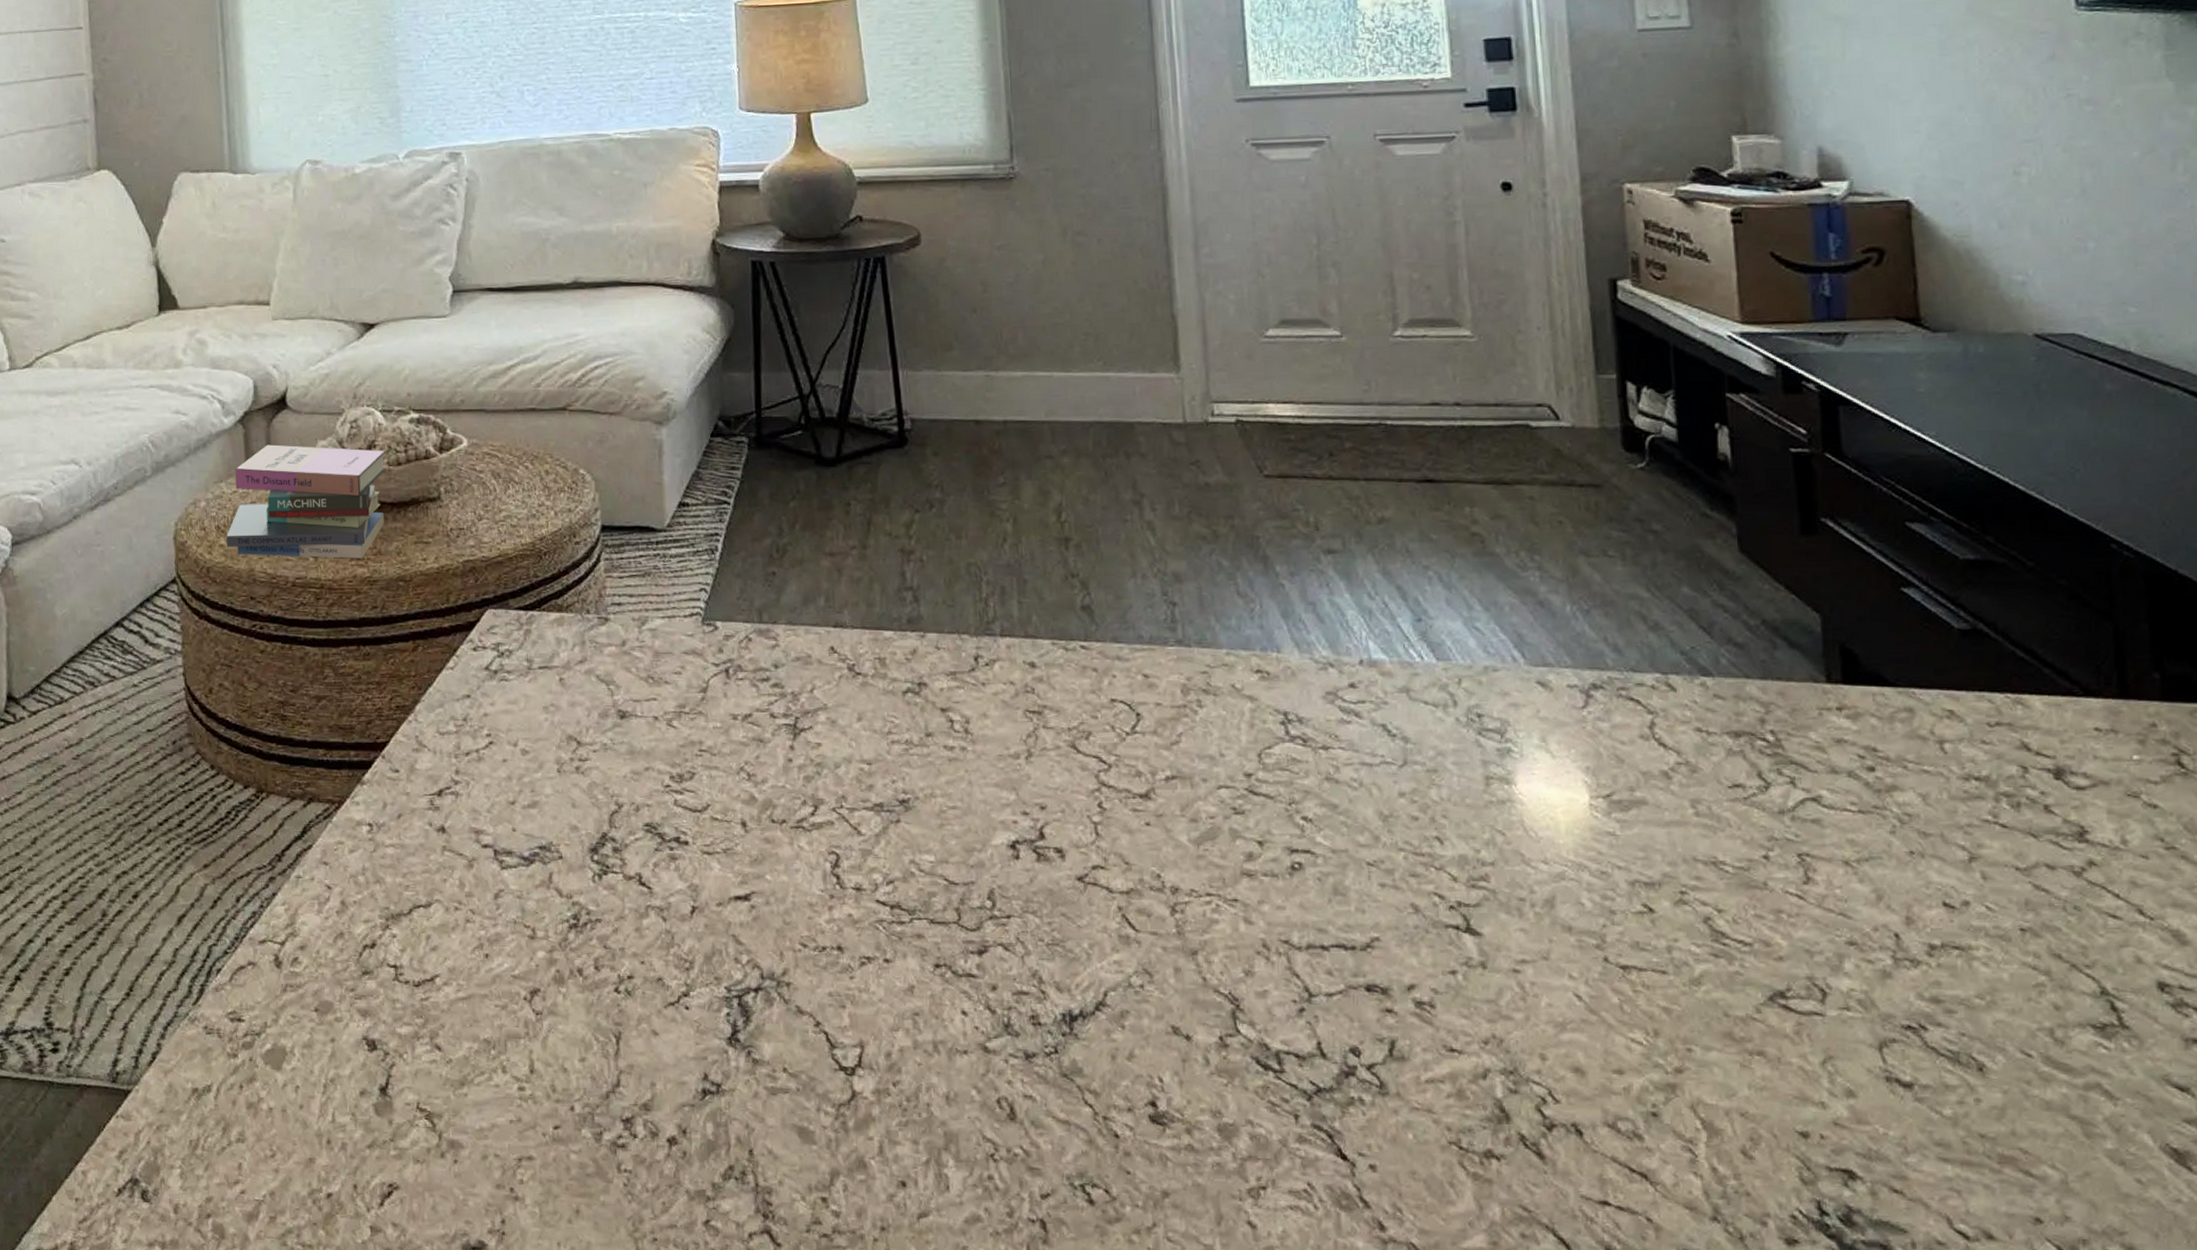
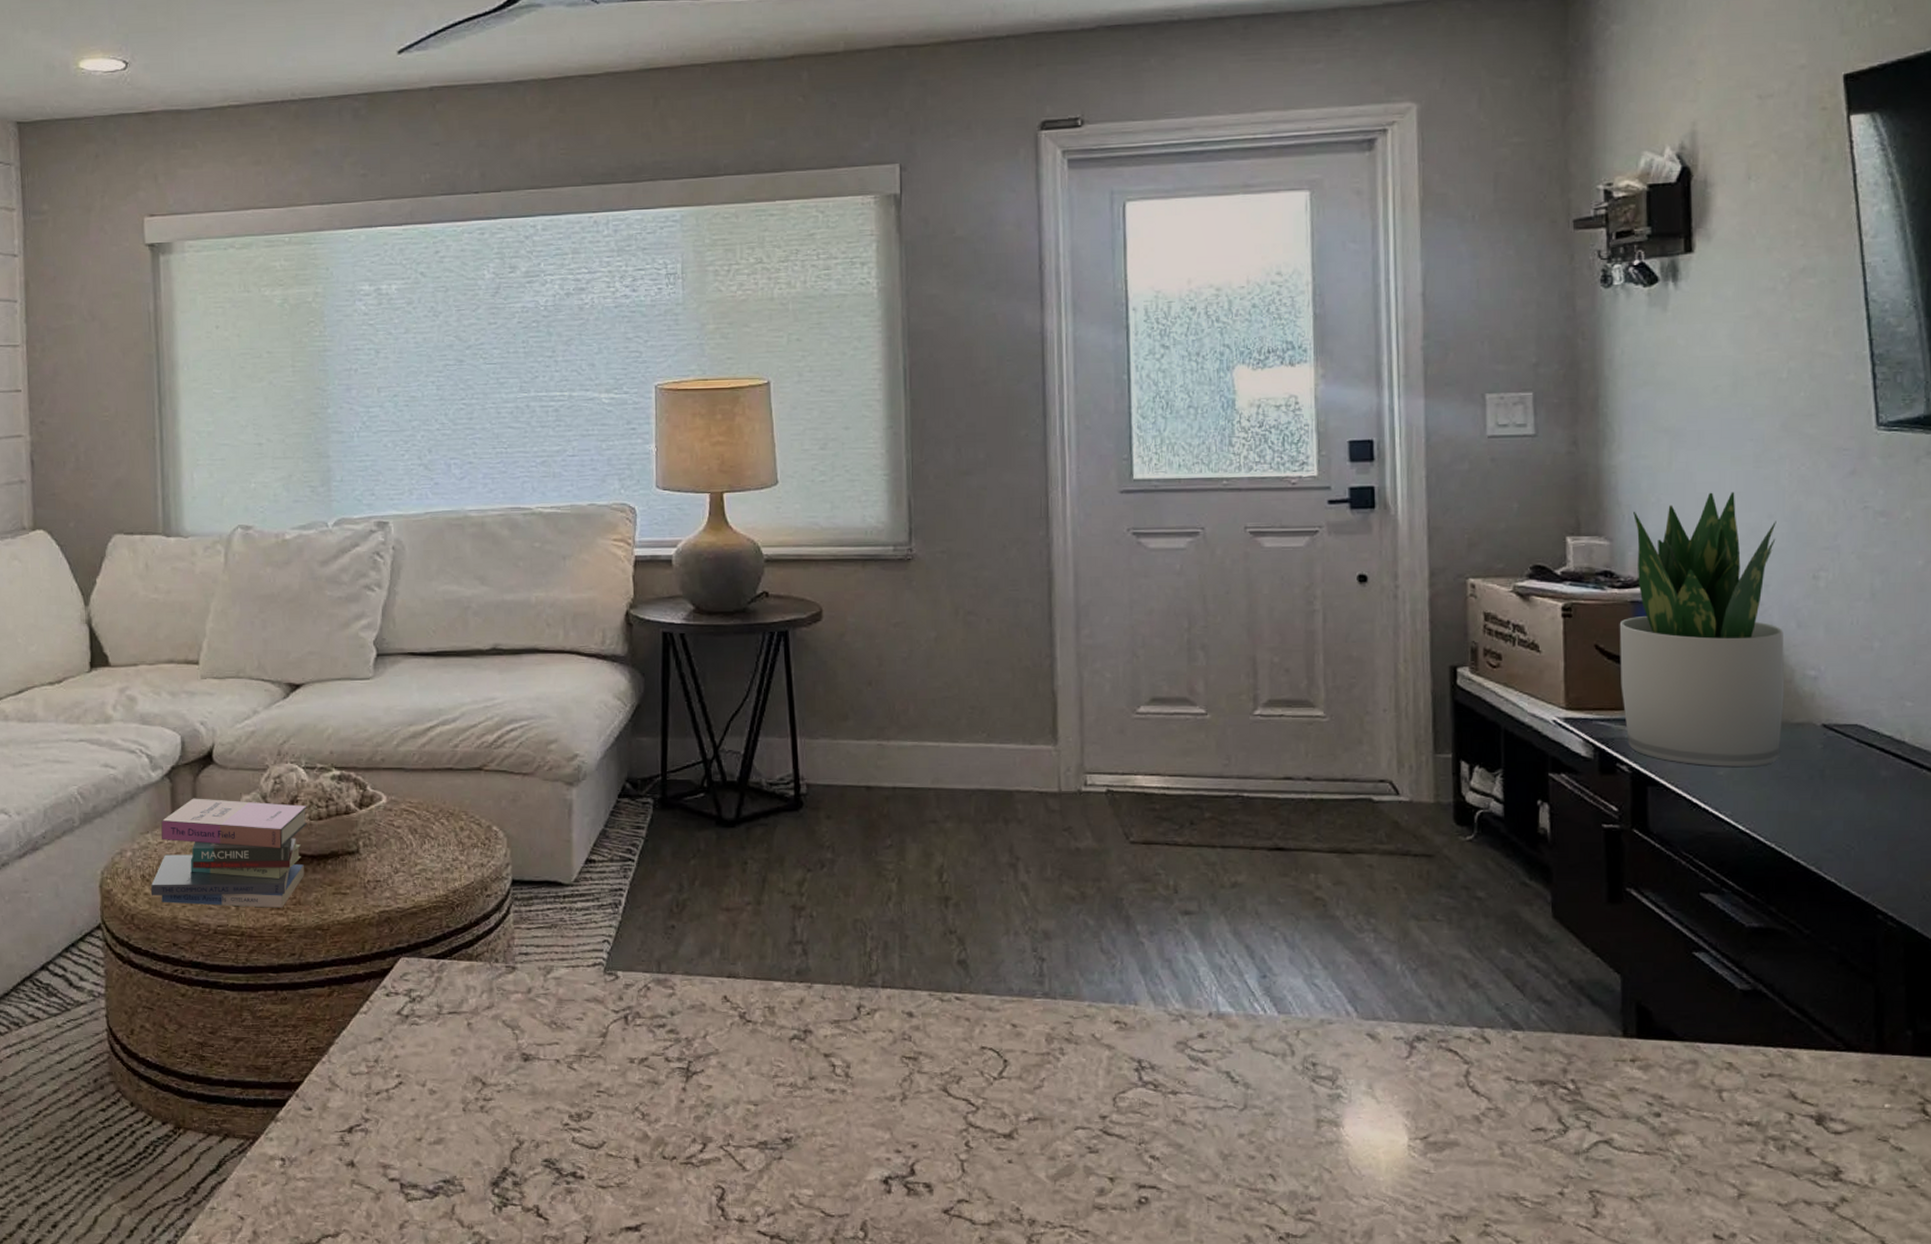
planter: none [1796,82,1989,384] -> present [1619,492,1785,768]

